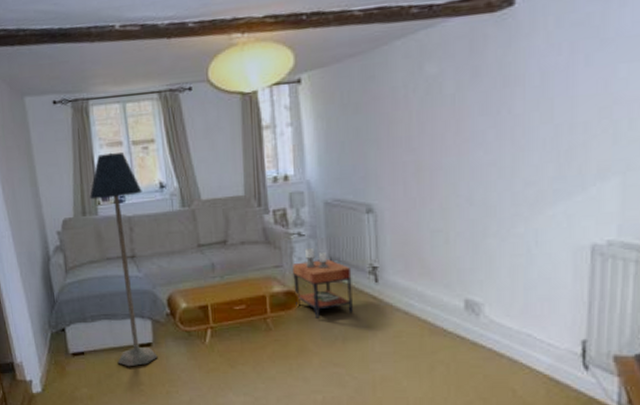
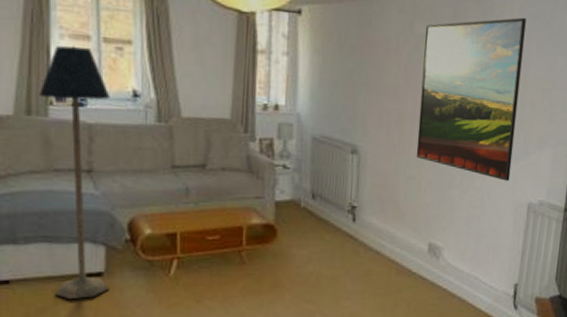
side table: present [293,248,353,318] -> none [273,182,332,254]
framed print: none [437,28,566,222] -> present [416,17,526,181]

